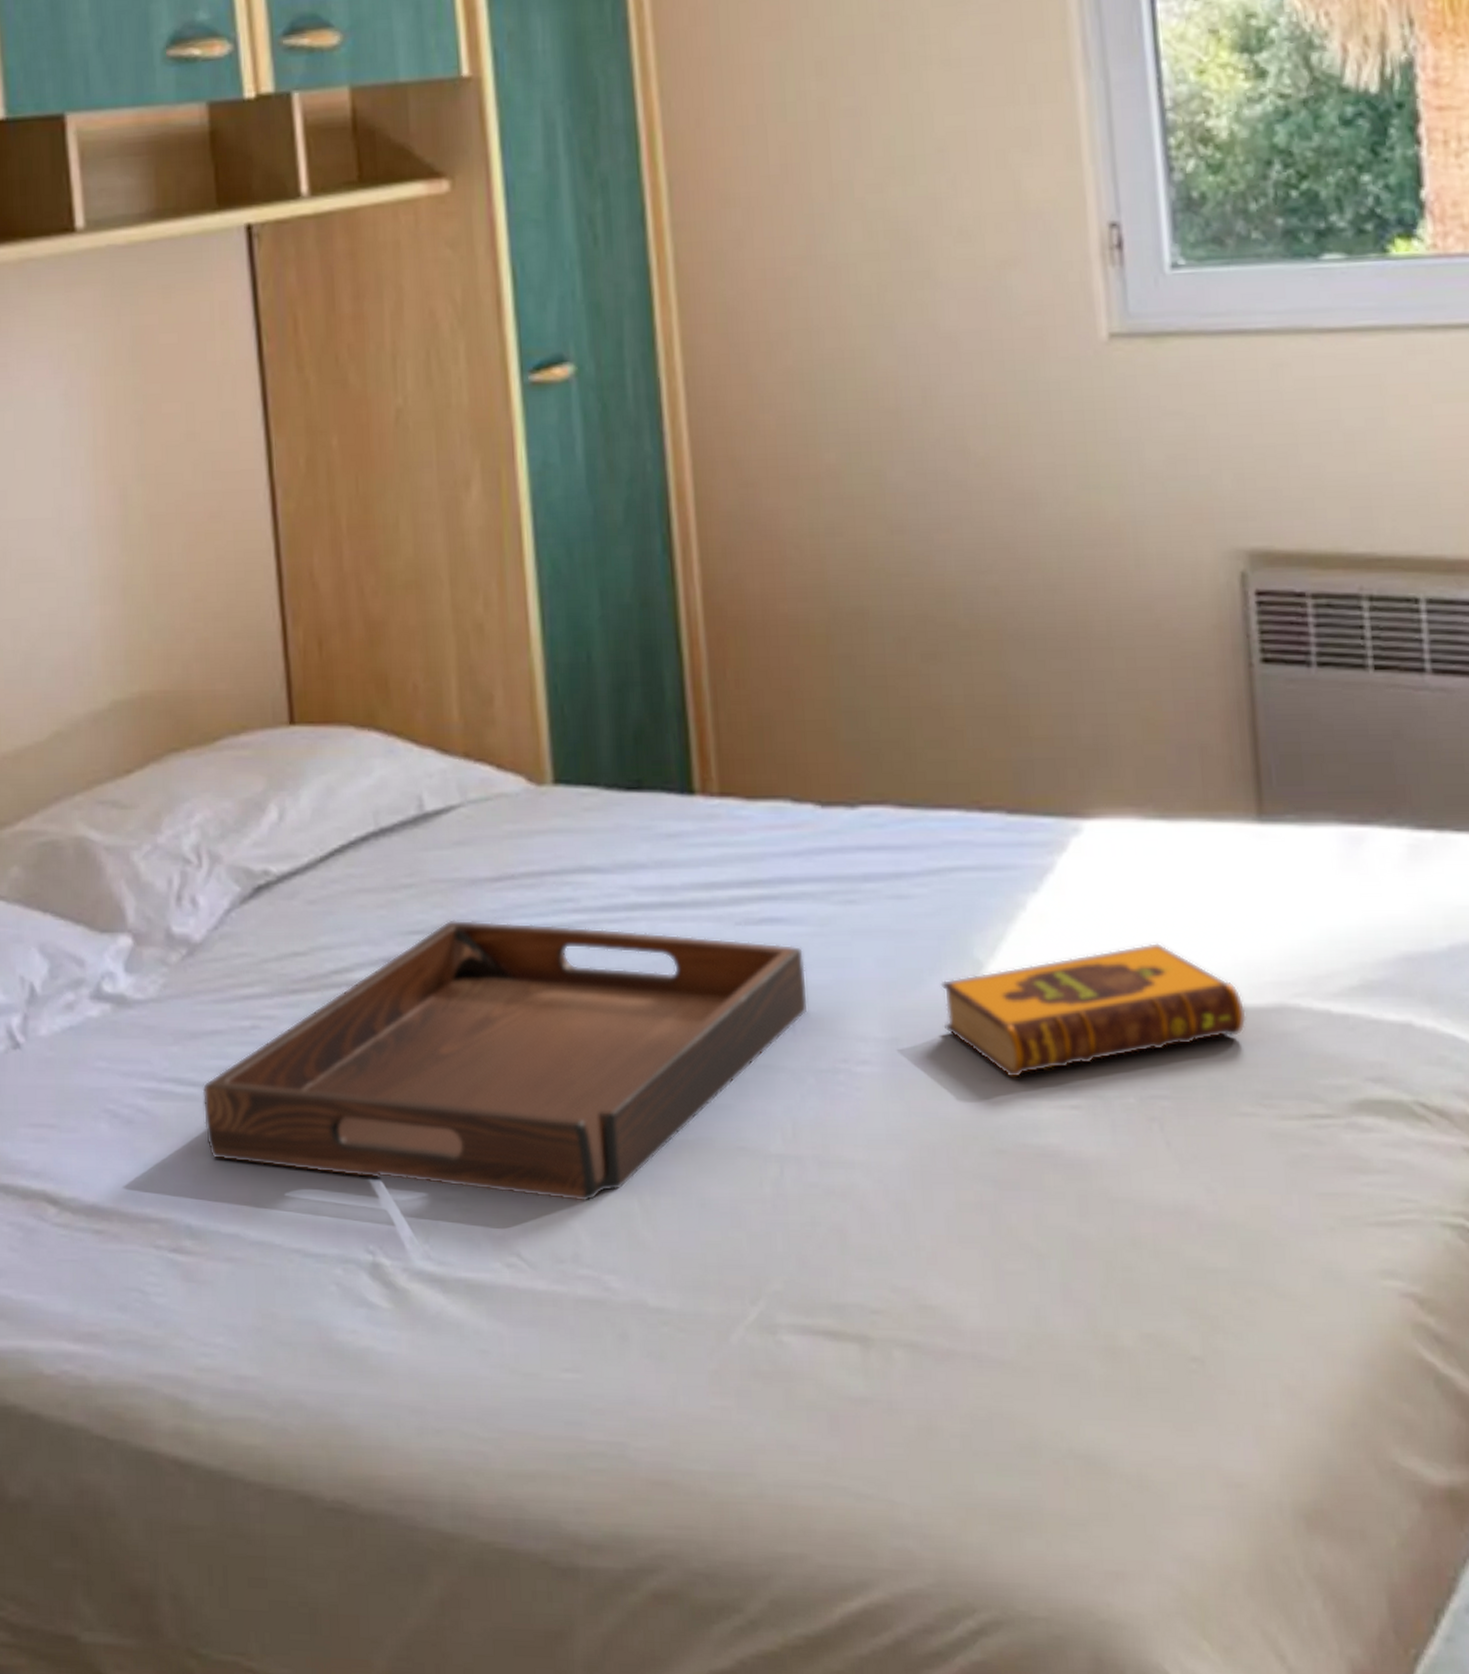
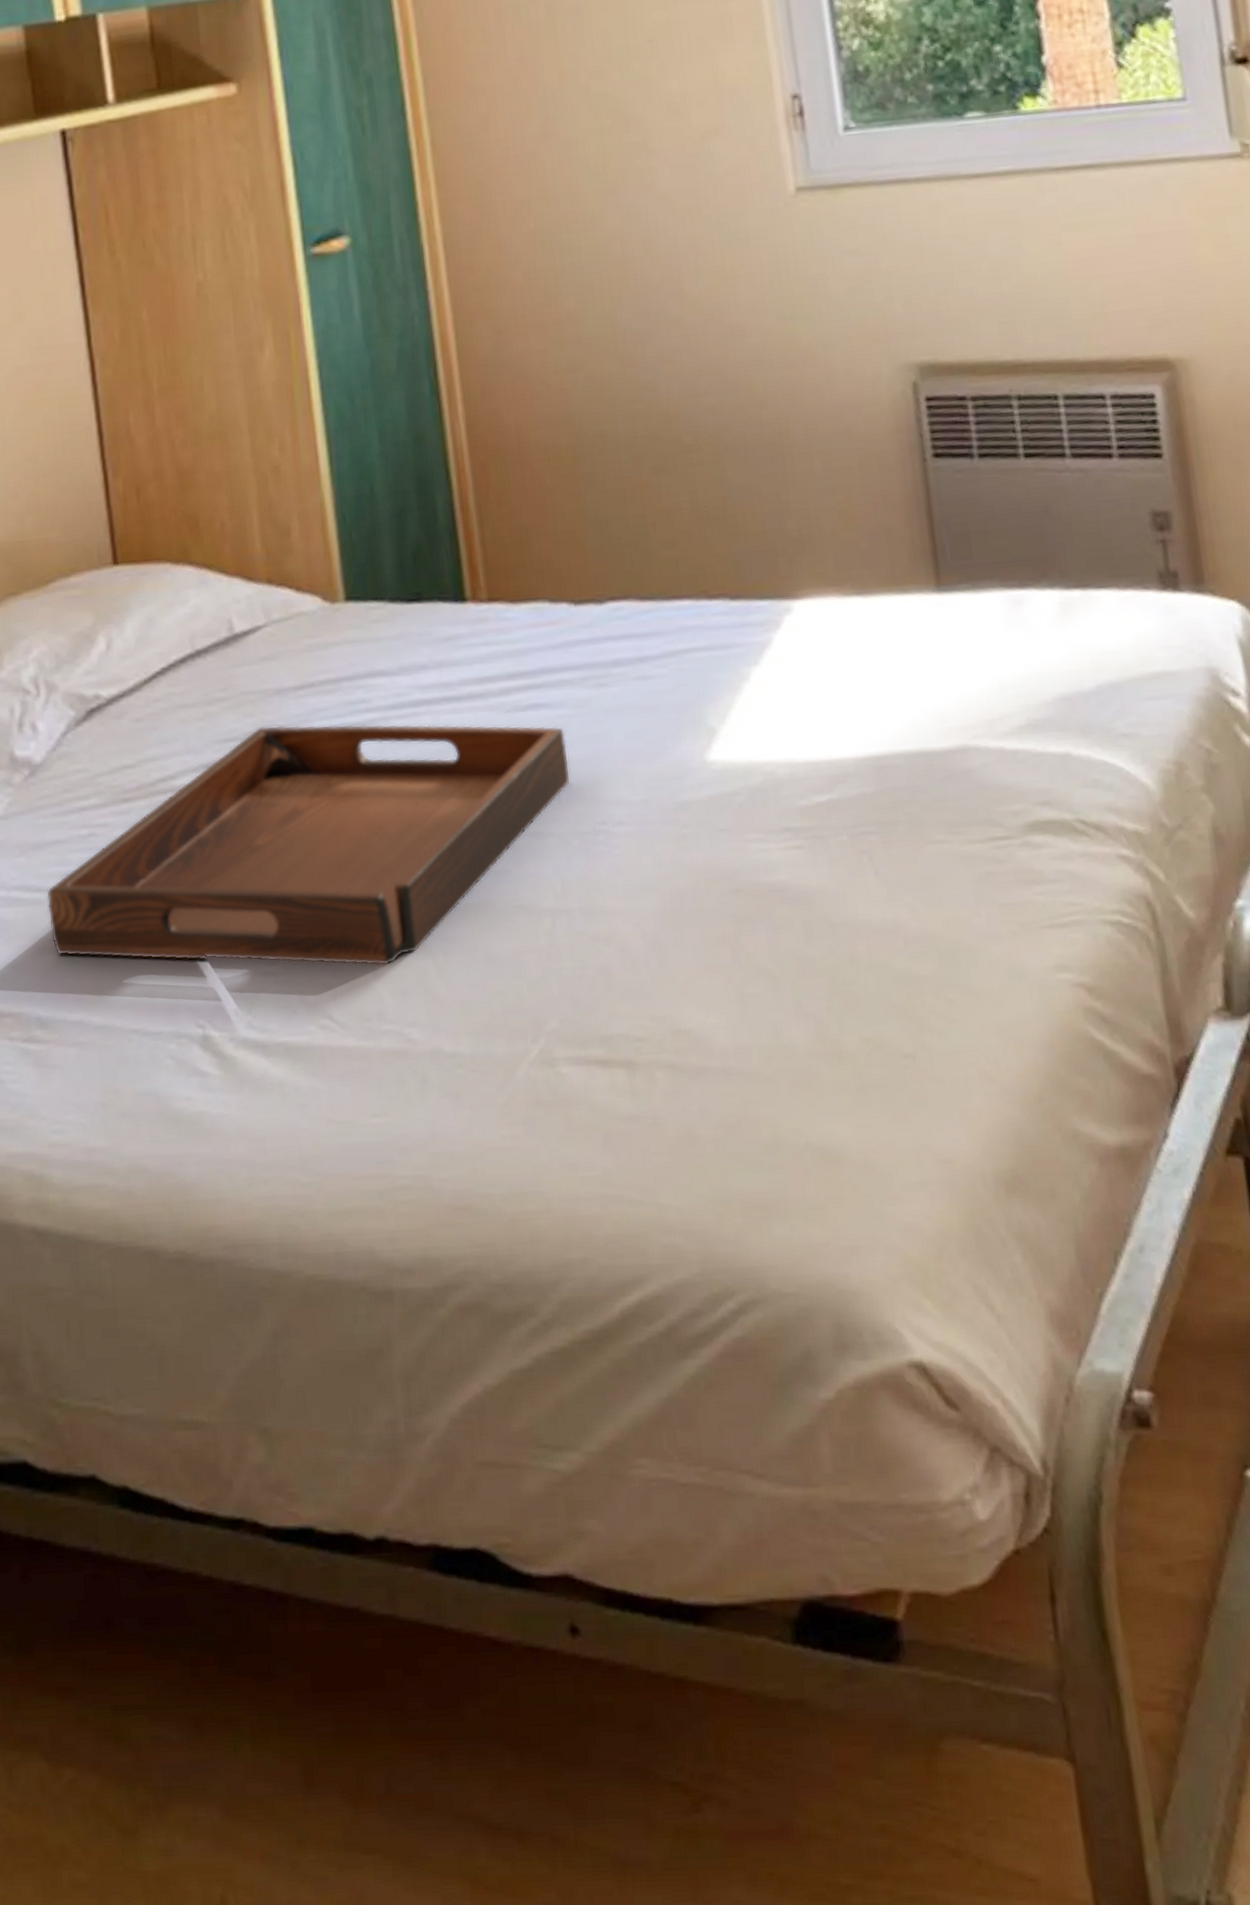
hardback book: present [940,942,1247,1079] -> none [681,700,936,827]

